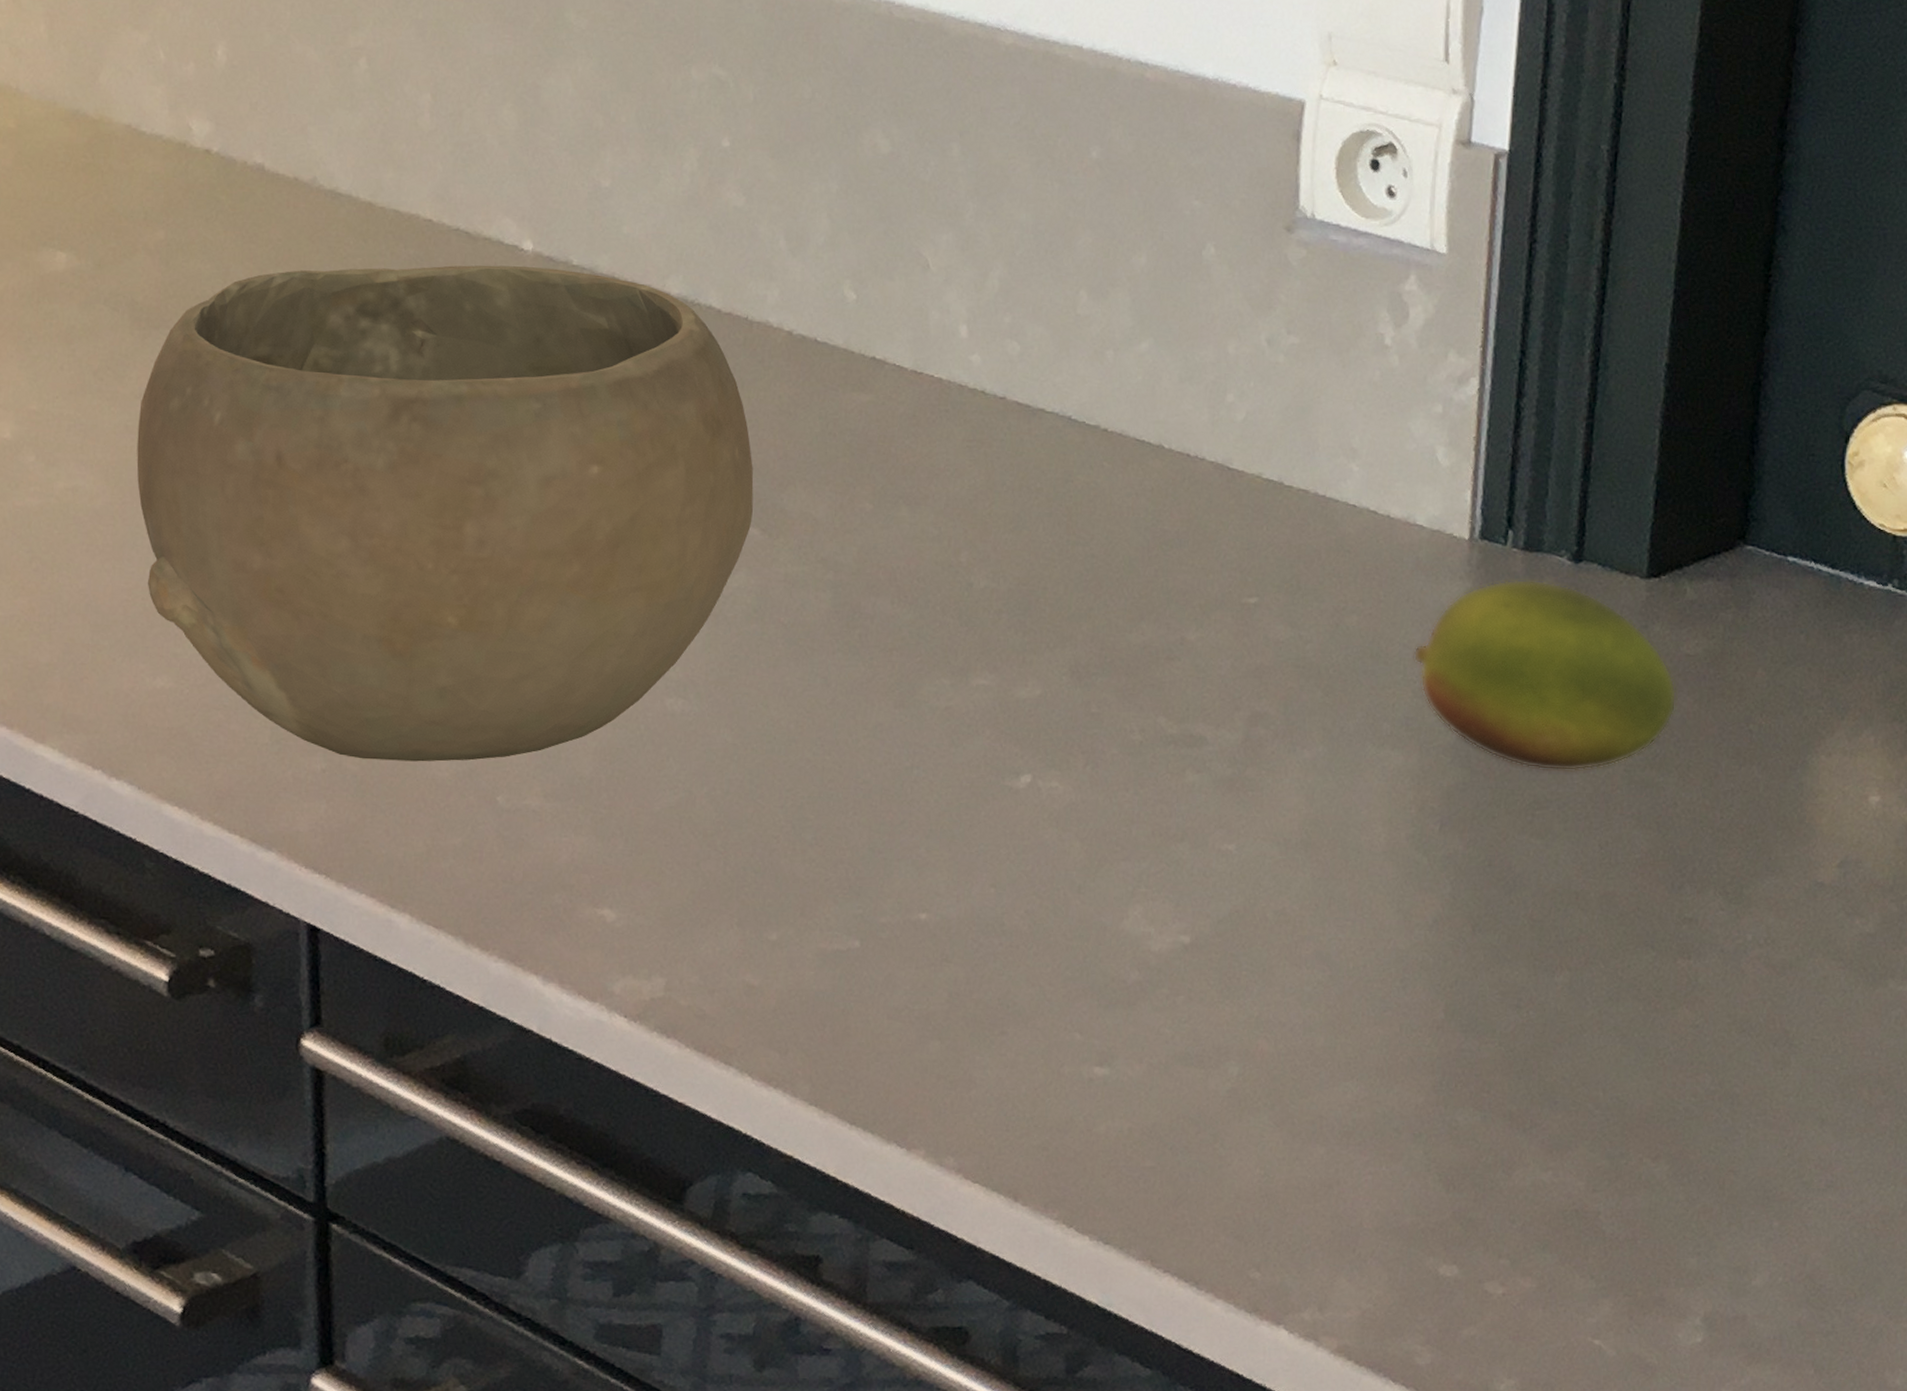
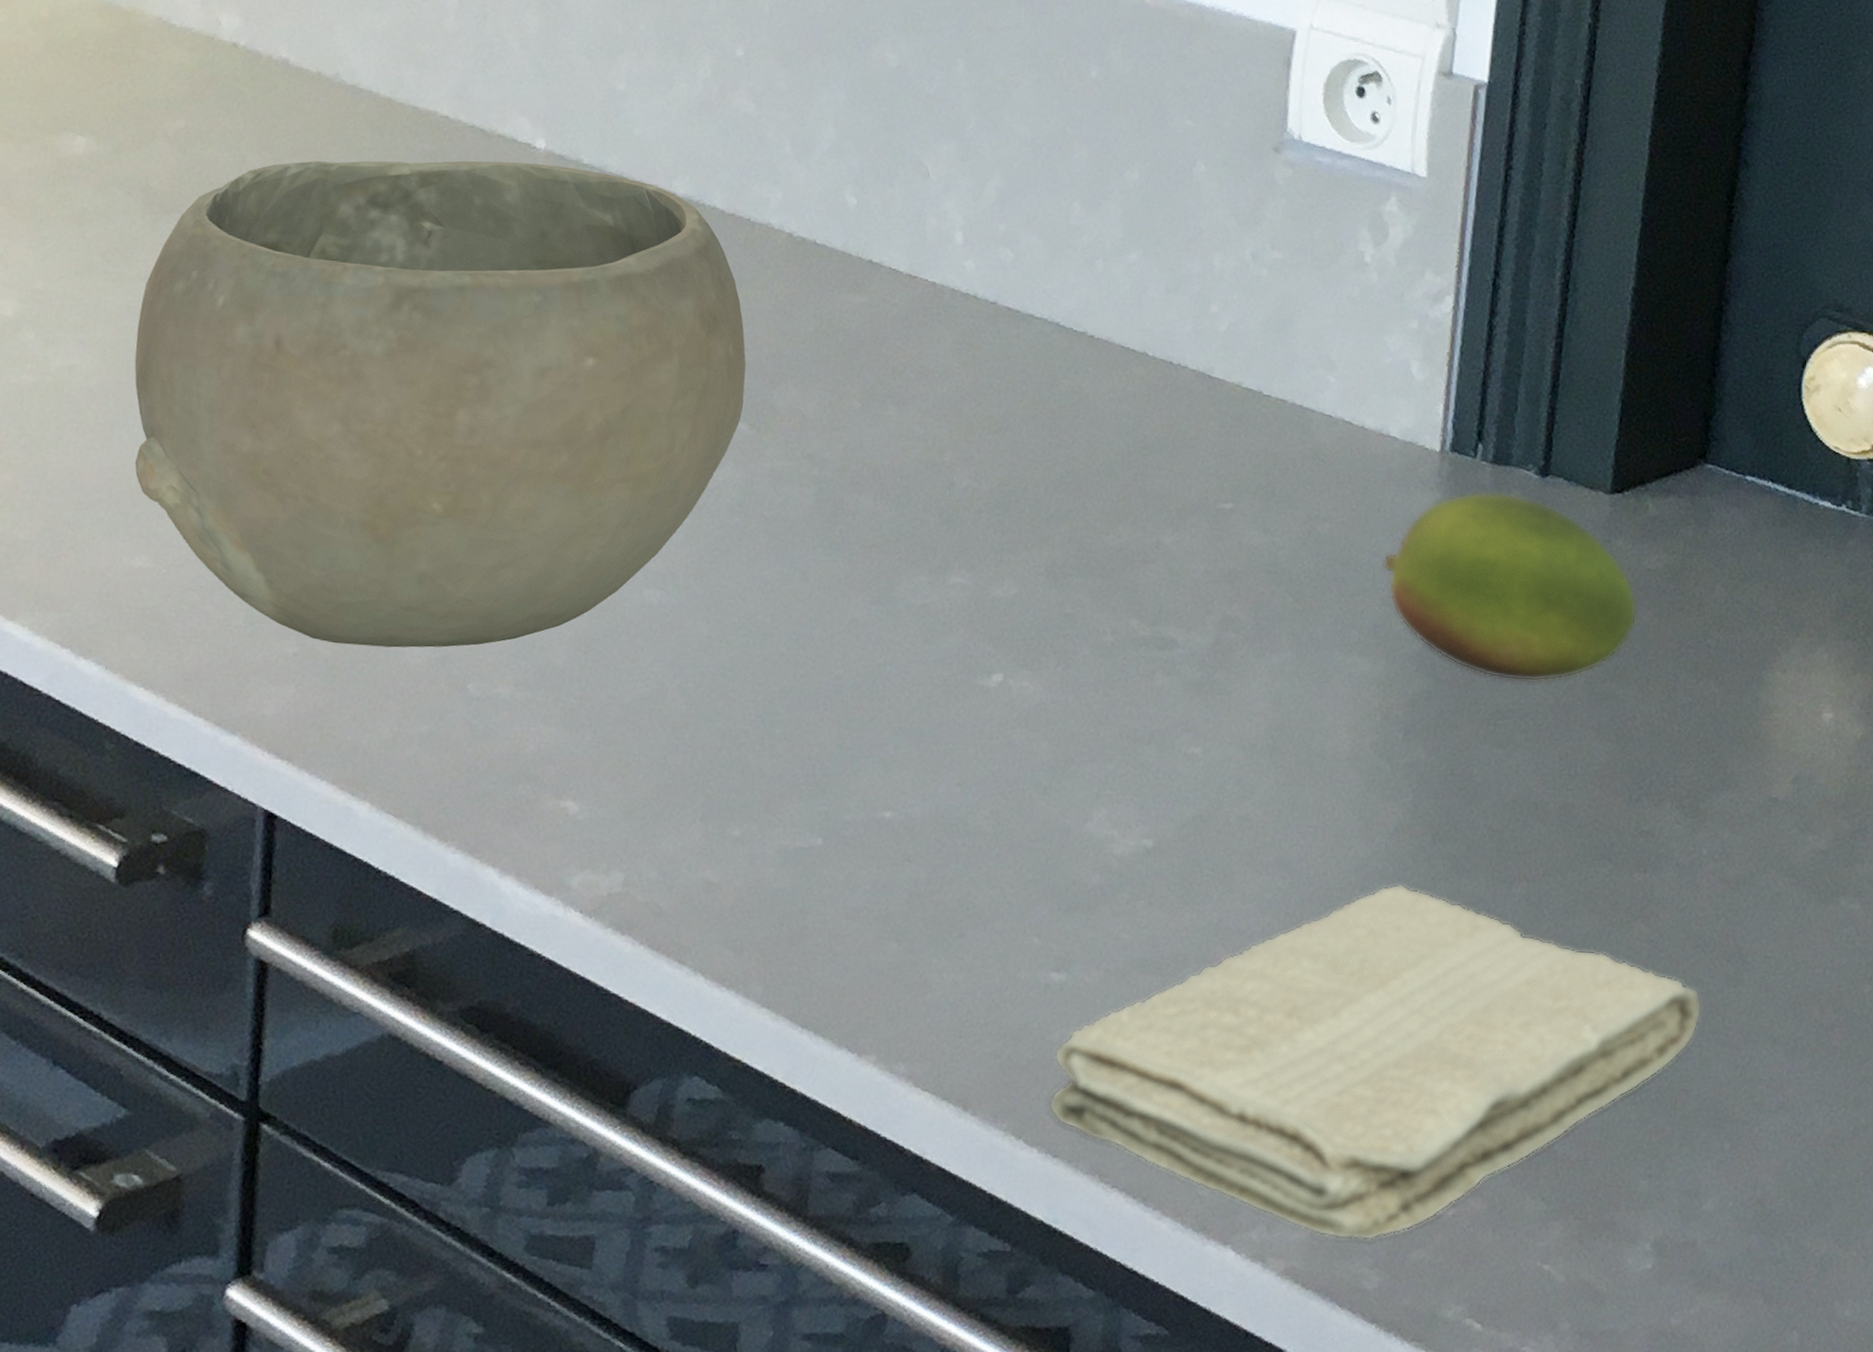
washcloth: none [1097,975,1749,1319] -> present [1048,884,1702,1241]

